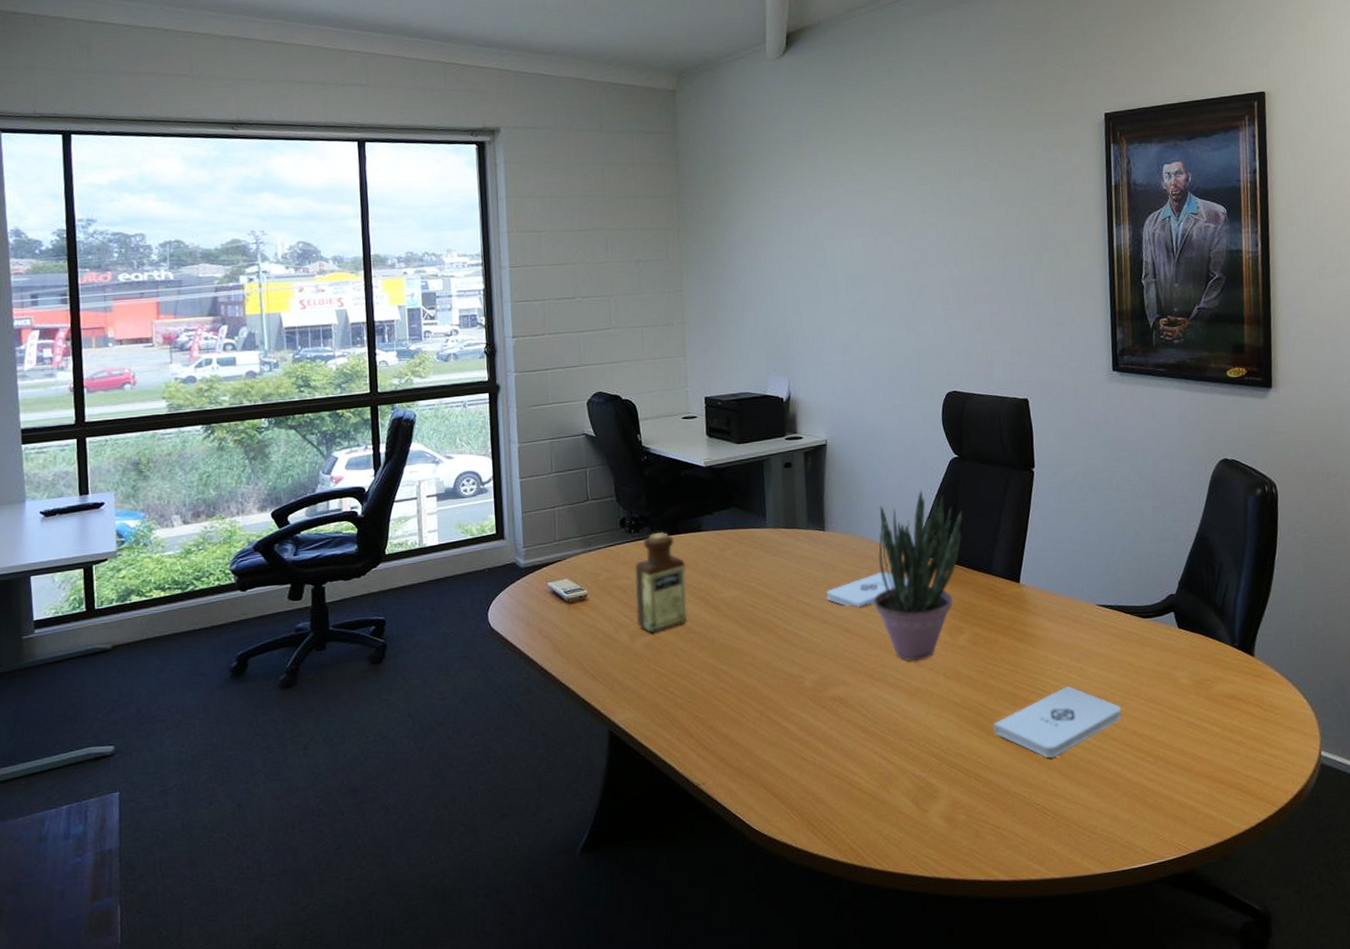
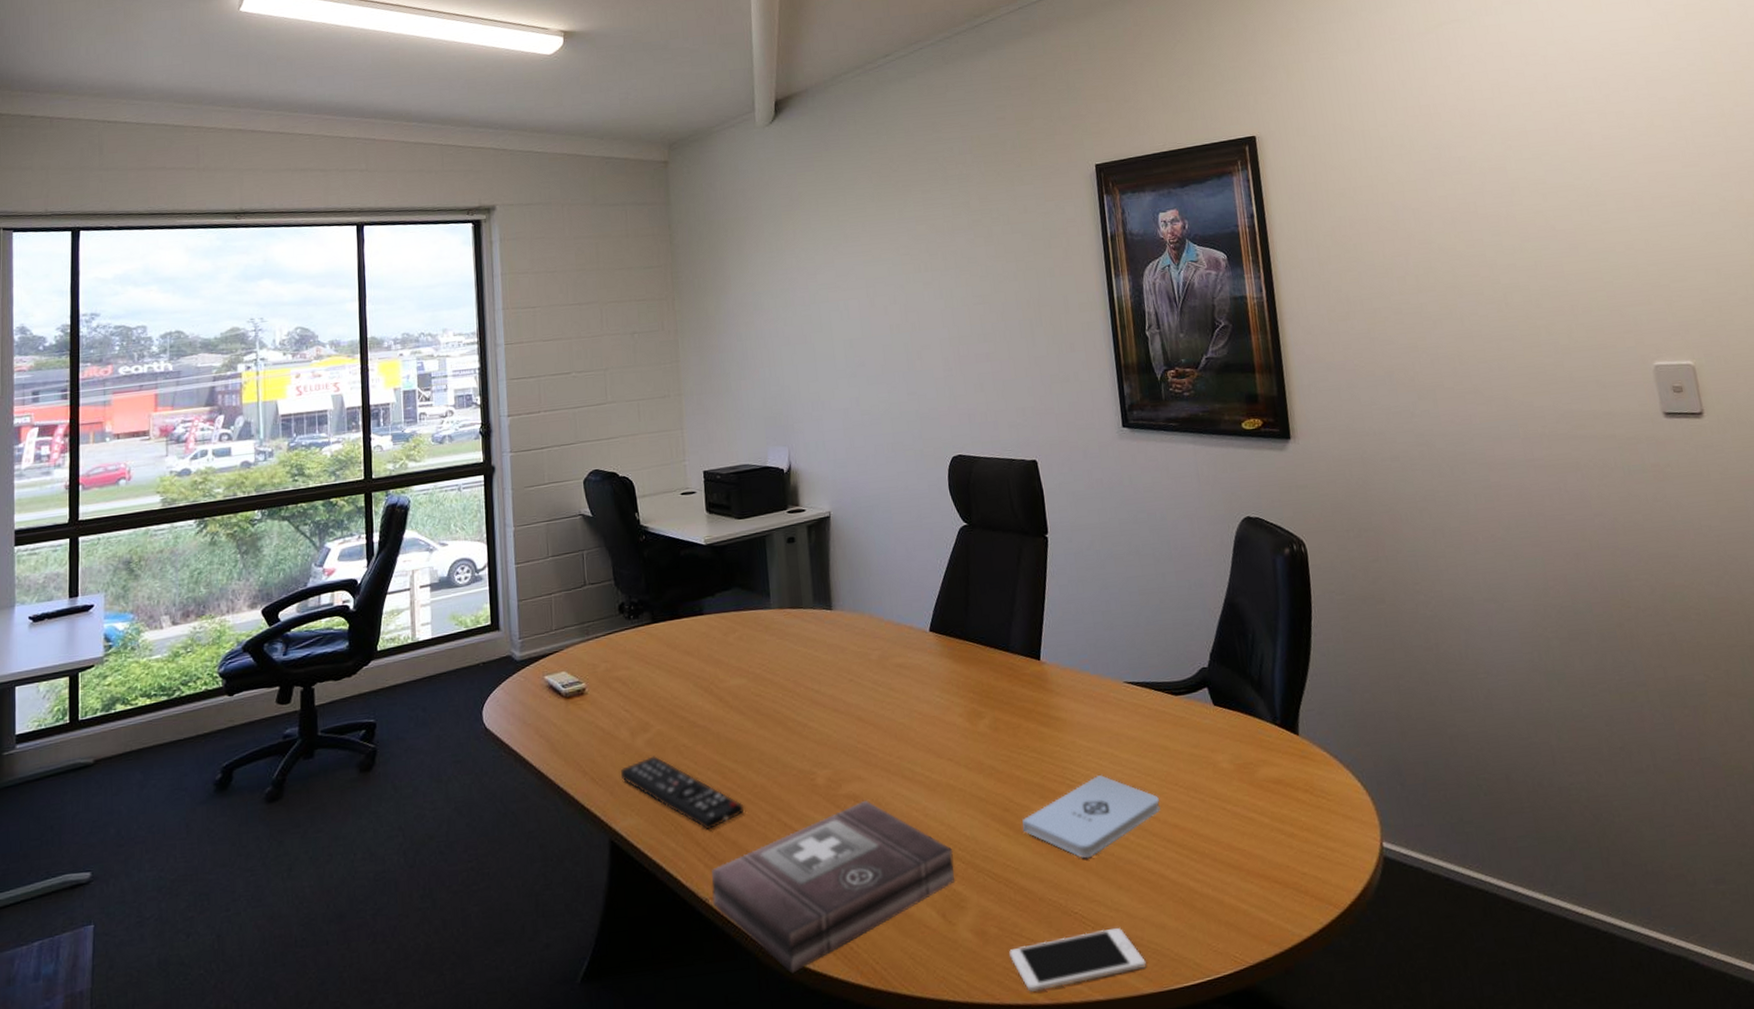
remote control: none [620,657,735,725] -> present [621,756,744,831]
bottle: present [635,531,688,634] -> none [635,616,691,729]
first aid kit: none [703,702,929,850] -> present [711,800,955,974]
notepad: present [826,572,908,608] -> none [836,653,922,693]
potted plant: present [873,490,963,662] -> none [886,562,976,753]
cell phone: none [975,817,1099,870] -> present [1009,927,1146,992]

